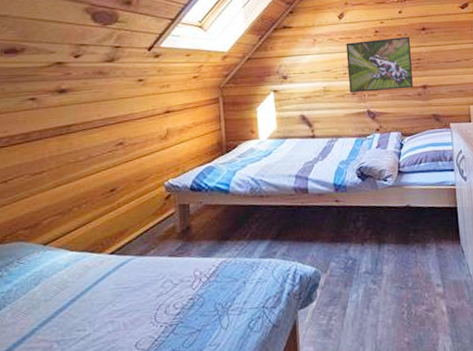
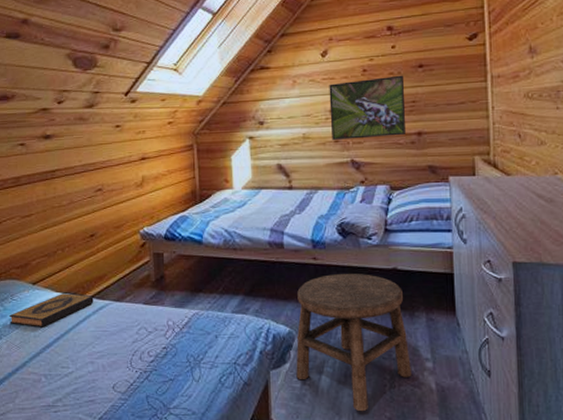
hardback book: none [14,251,114,291] -> present [8,293,94,328]
stool: none [322,212,426,340] -> present [296,274,412,412]

